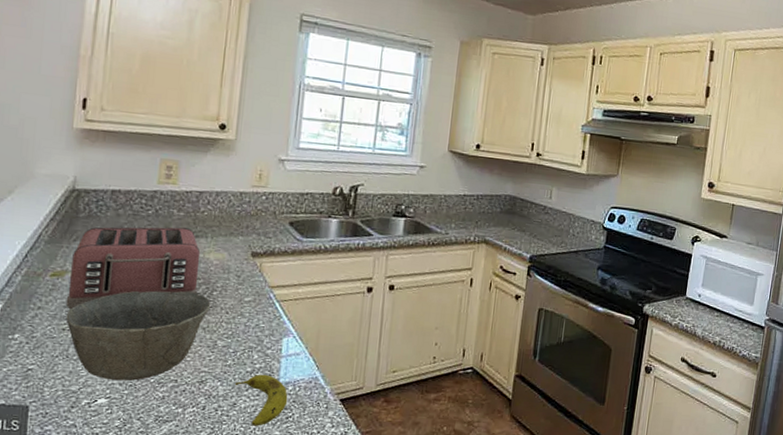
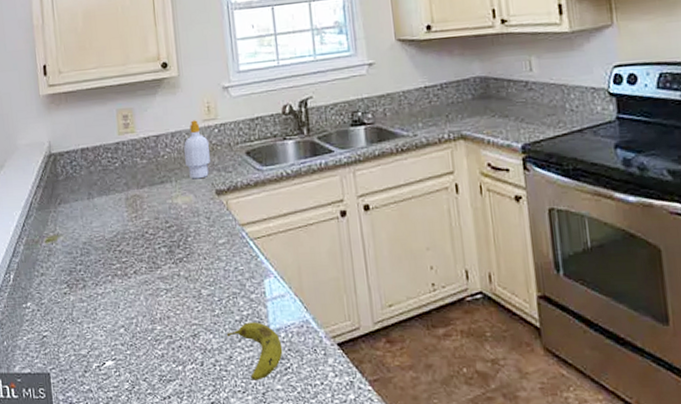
toaster: present [65,227,201,310] -> none [60,175,173,273]
bowl: present [66,290,211,381] -> none [65,241,189,341]
soap bottle: none [225,184,254,240] -> present [184,120,210,179]

